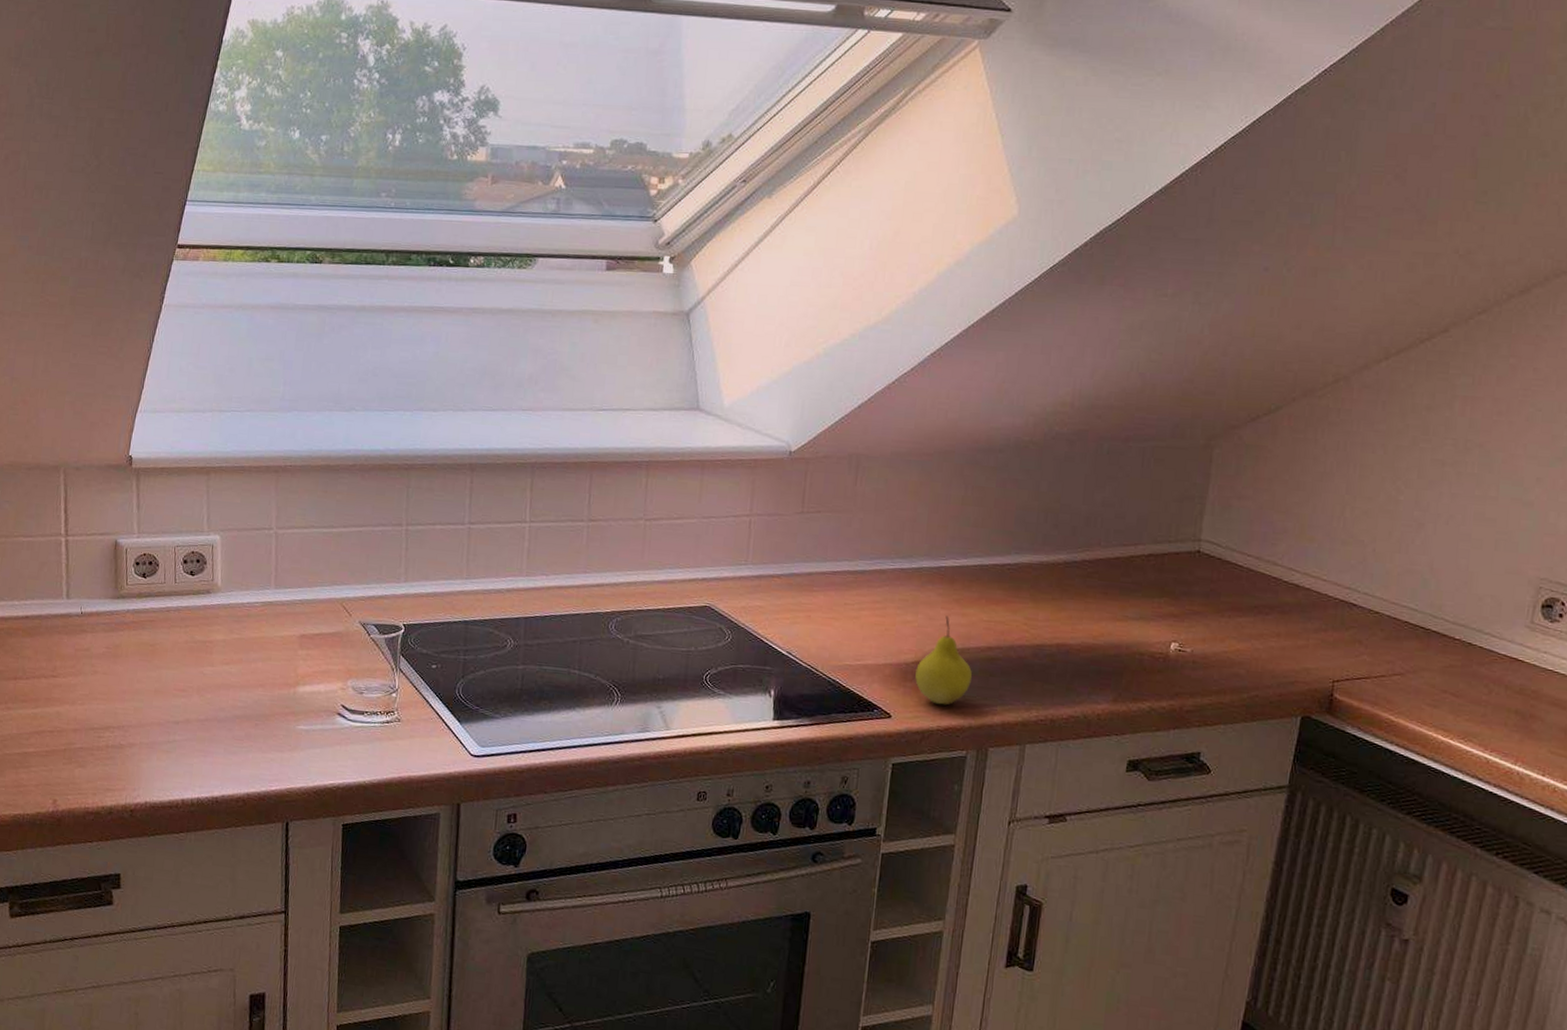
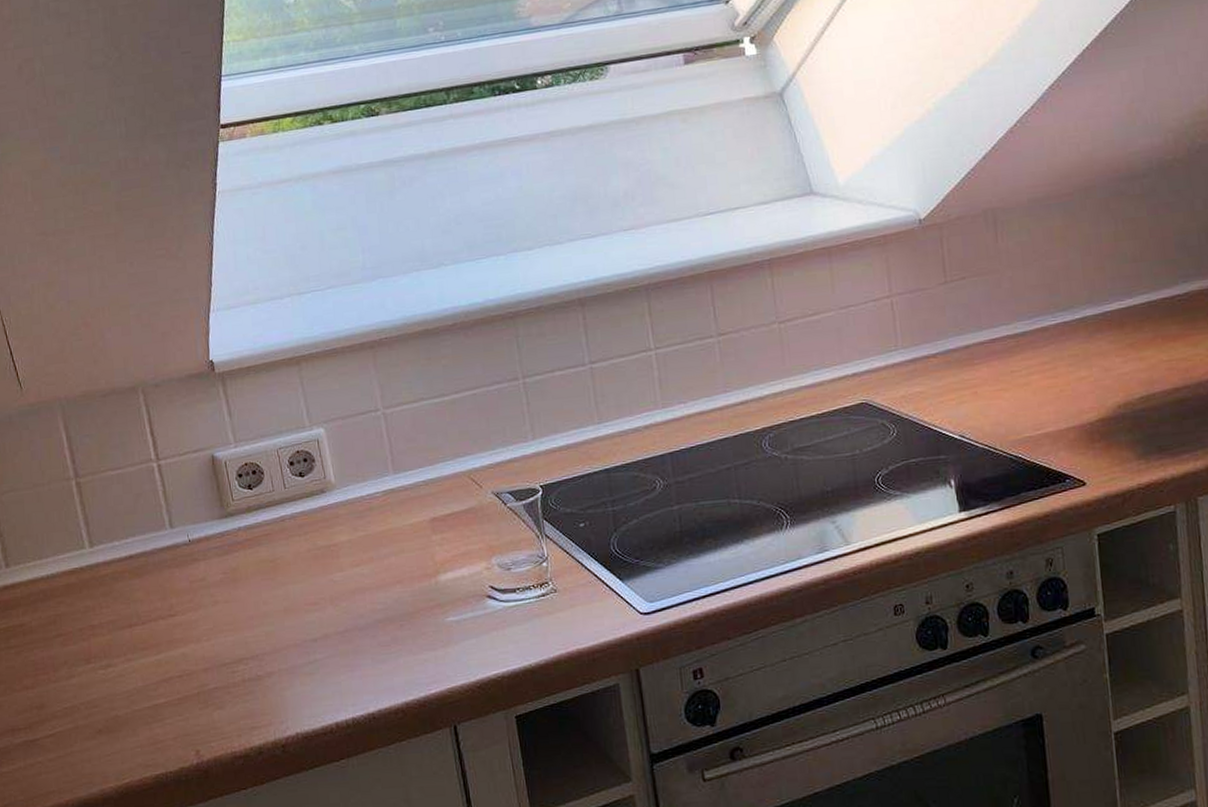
fruit: present [915,616,972,706] -> none [1102,363,1164,461]

